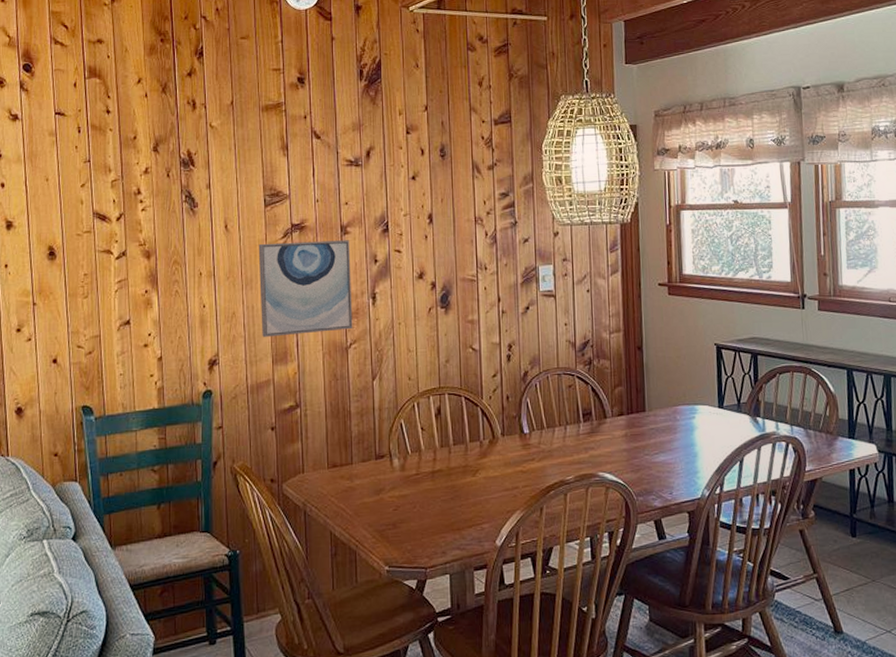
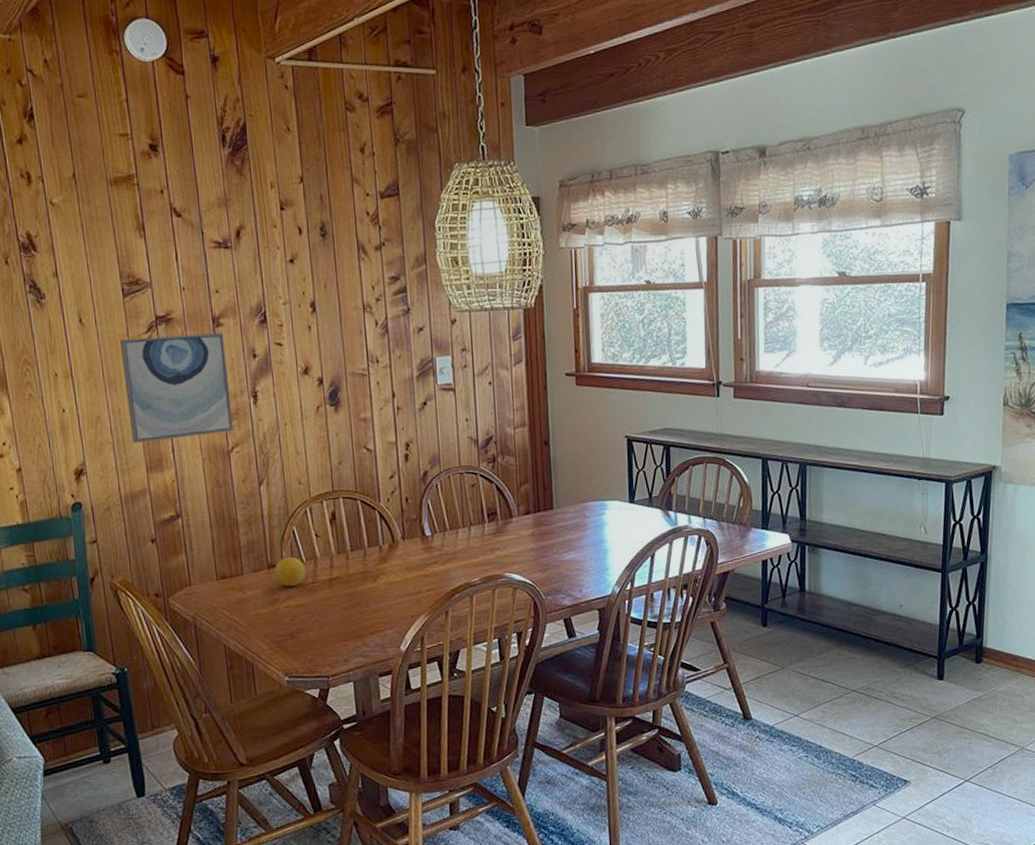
fruit: none [382,448,411,478] -> present [274,556,306,587]

